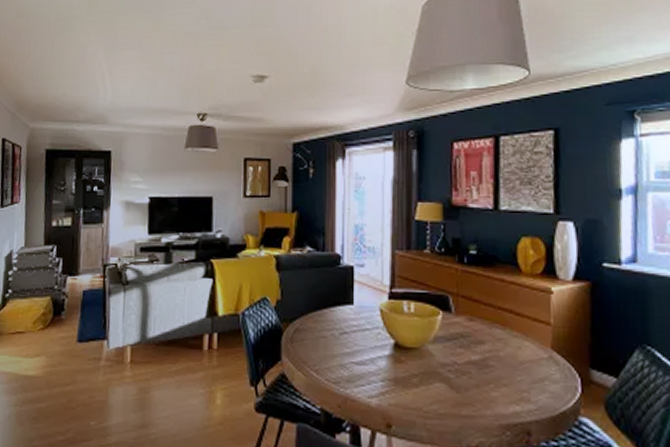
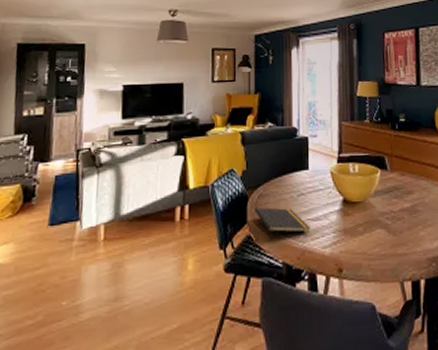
notepad: none [288,343,354,382] -> present [253,207,310,240]

